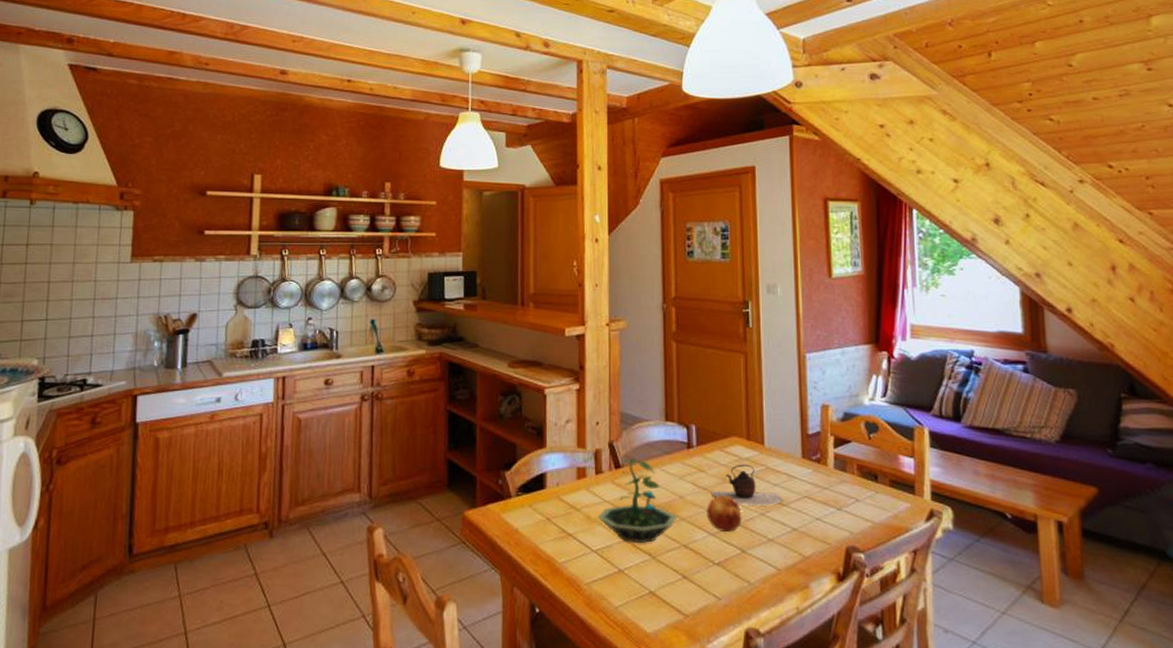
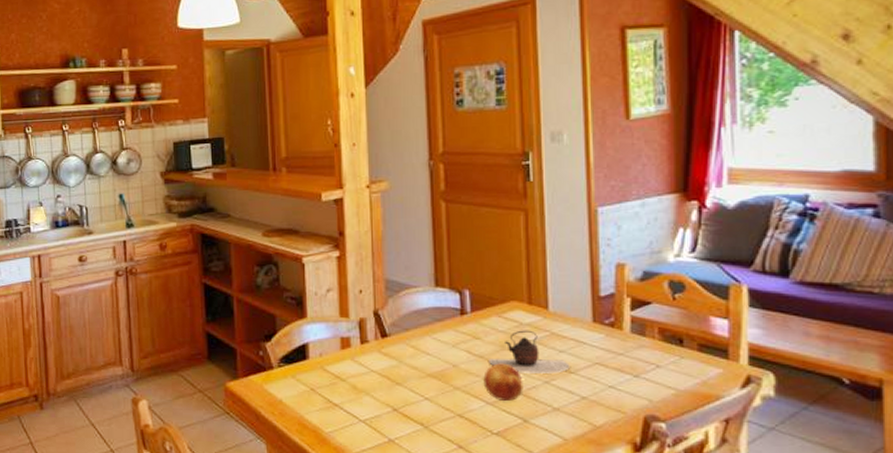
terrarium: present [597,457,678,544] -> none [364,326,451,414]

